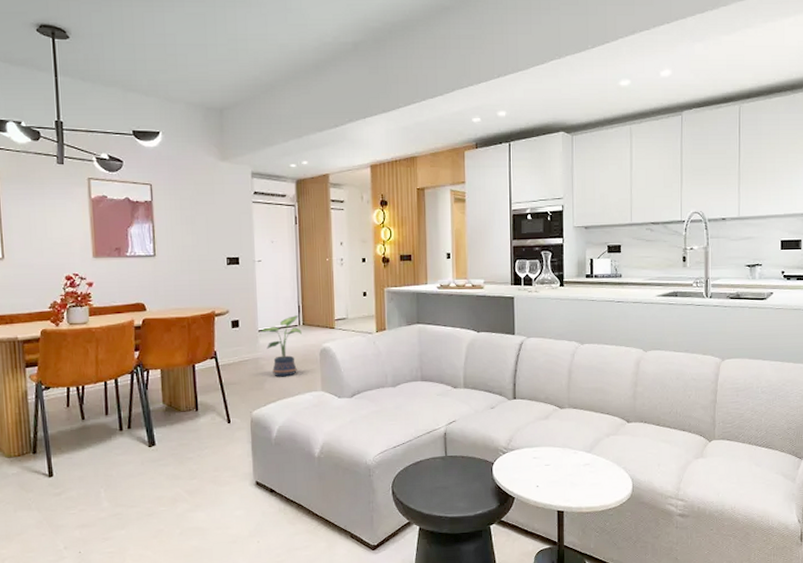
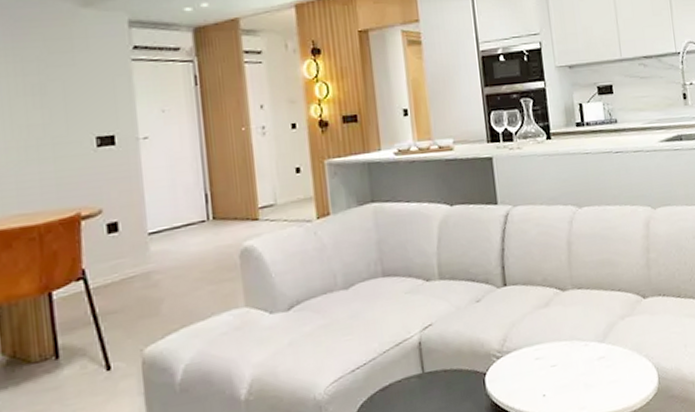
potted plant: present [261,315,302,376] -> none [152,207,212,294]

